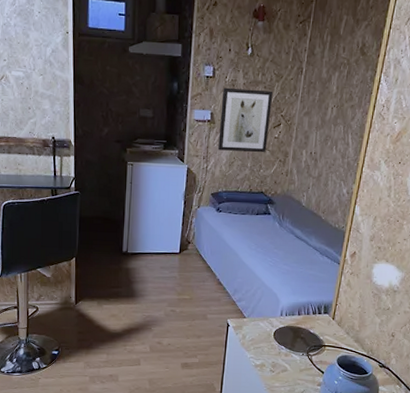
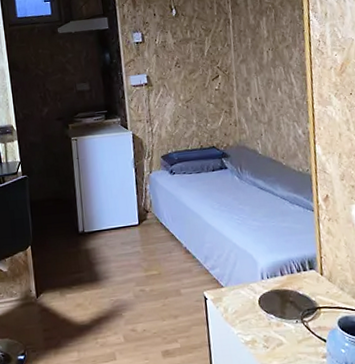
wall art: present [218,87,273,153] -> none [154,45,210,112]

